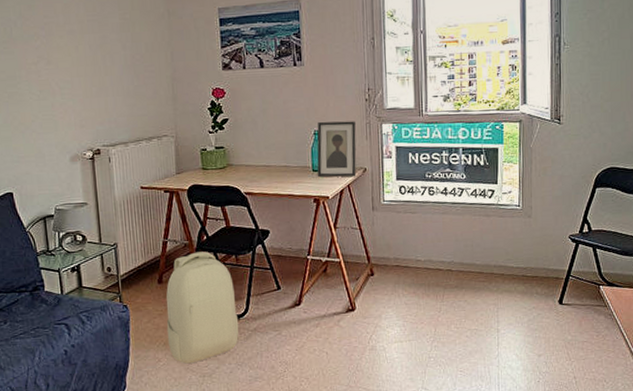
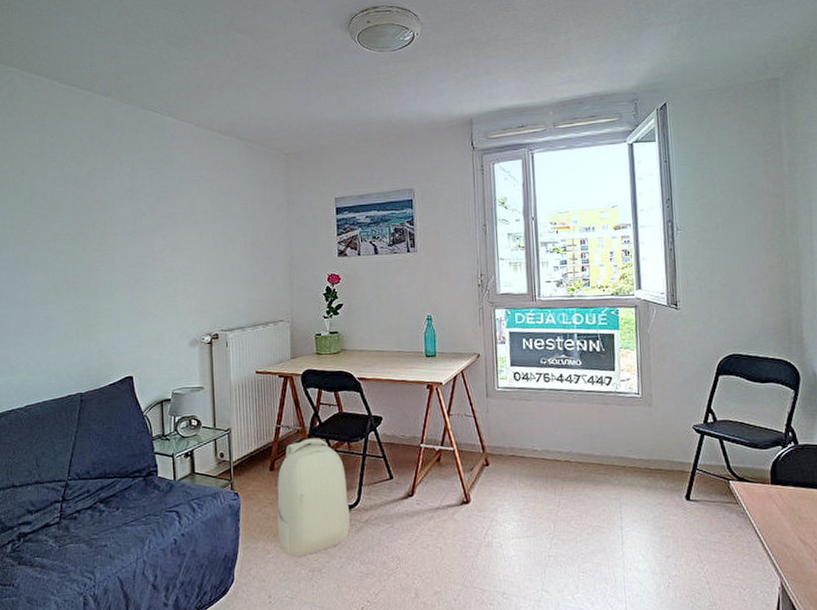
picture frame: present [317,121,357,177] -> none [430,306,470,363]

